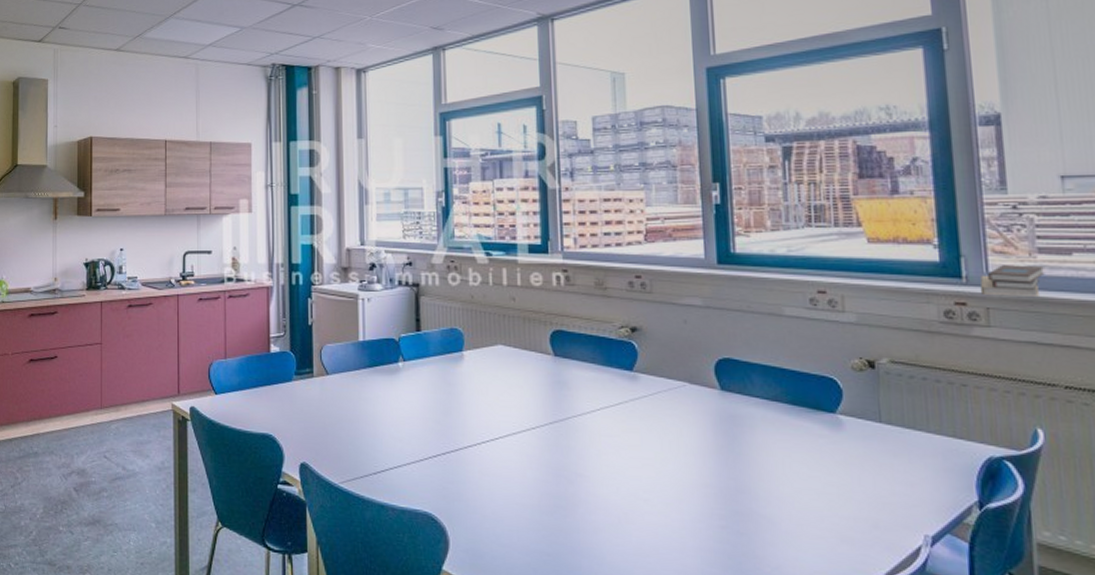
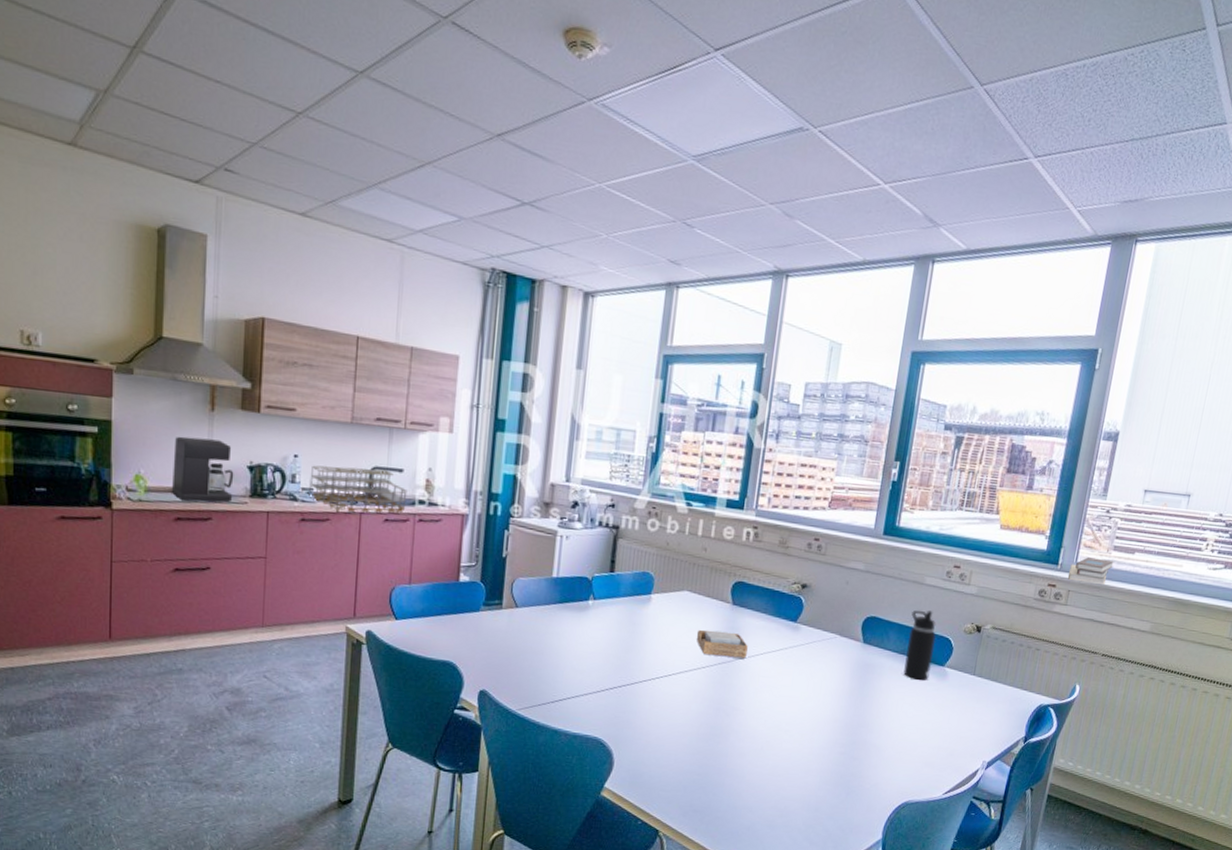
coffee maker: none [27,243,74,299] -> present [172,436,234,503]
dish rack: none [132,253,217,297] -> present [307,465,407,514]
napkin holder: none [519,385,581,416] -> present [696,629,748,659]
water bottle: none [775,346,819,432] -> present [903,610,937,680]

